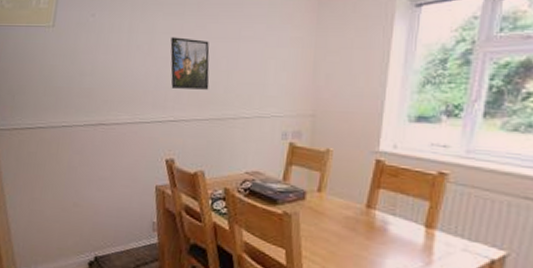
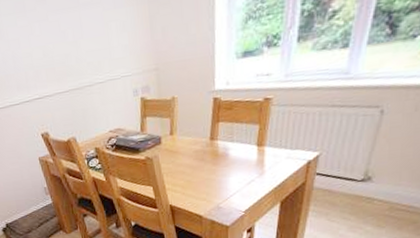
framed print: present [170,37,210,90] -> none [16,14,63,68]

